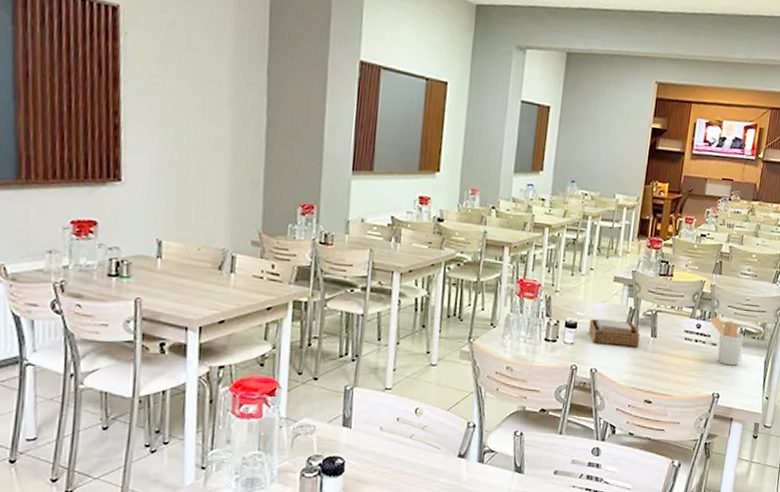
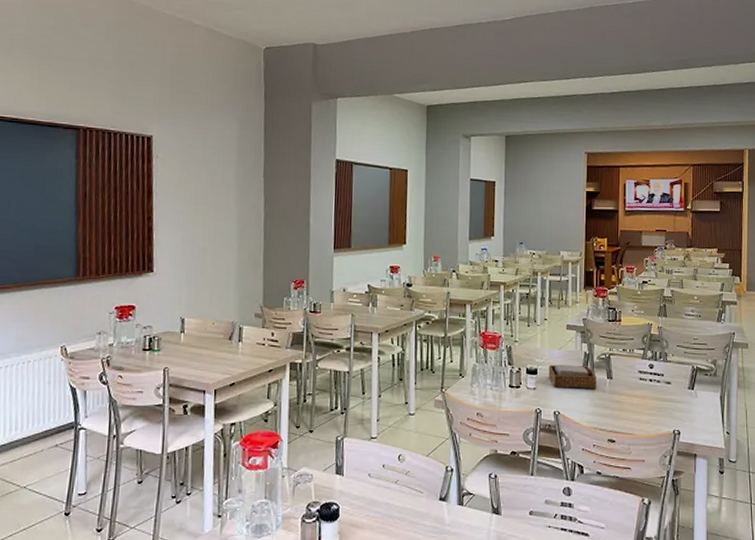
utensil holder: present [708,316,744,366] -> none [660,356,696,403]

